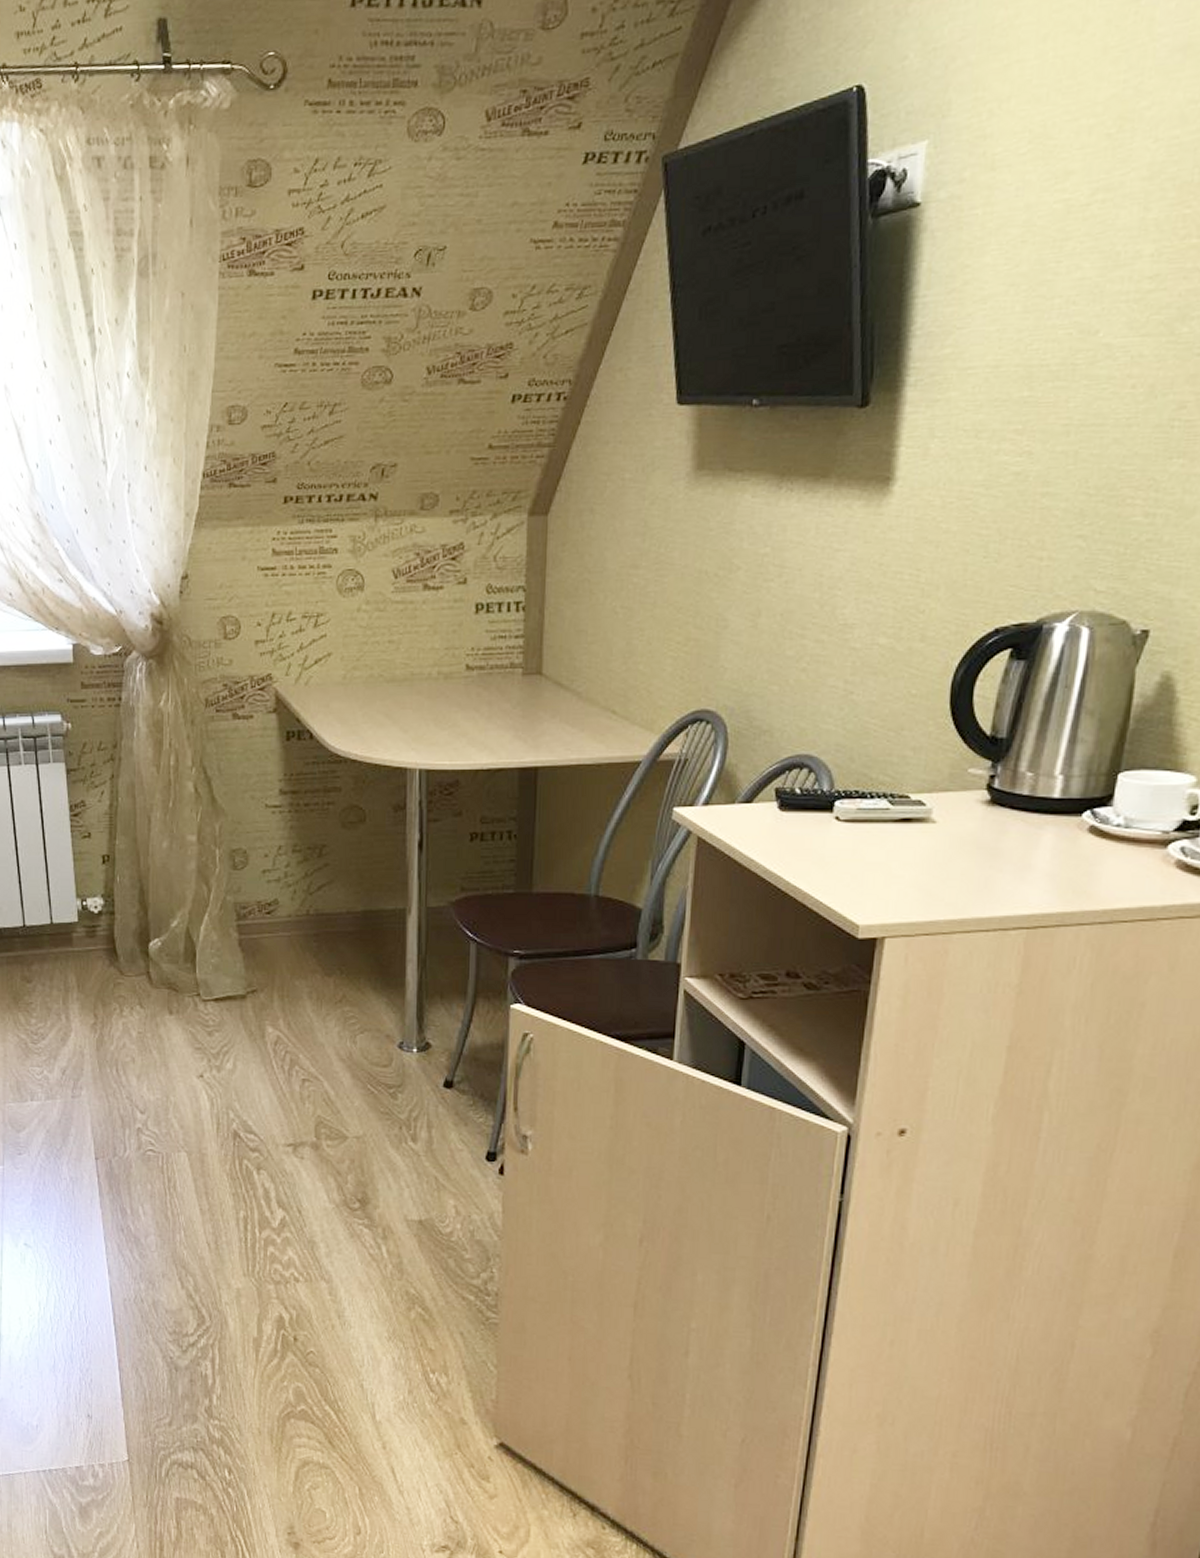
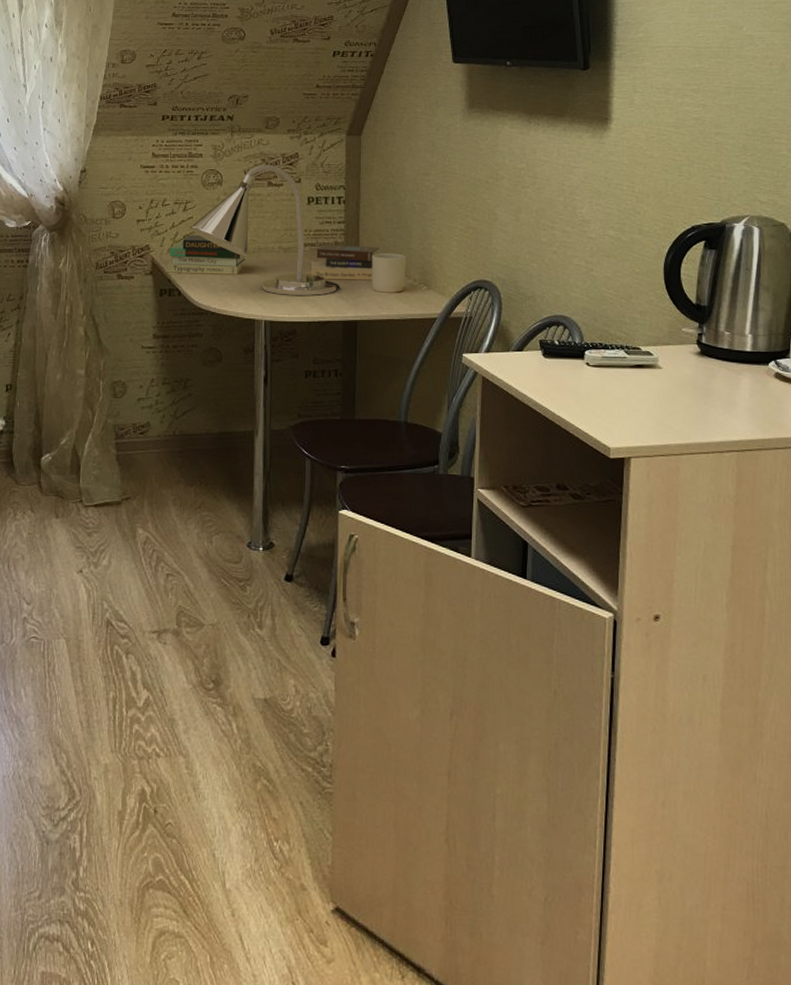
books: none [294,658,400,711] -> present [167,235,250,275]
table lamp: none [322,560,517,736] -> present [189,164,341,295]
books: none [478,666,569,715] -> present [310,243,380,281]
mug: none [556,676,605,729] -> present [371,253,407,293]

